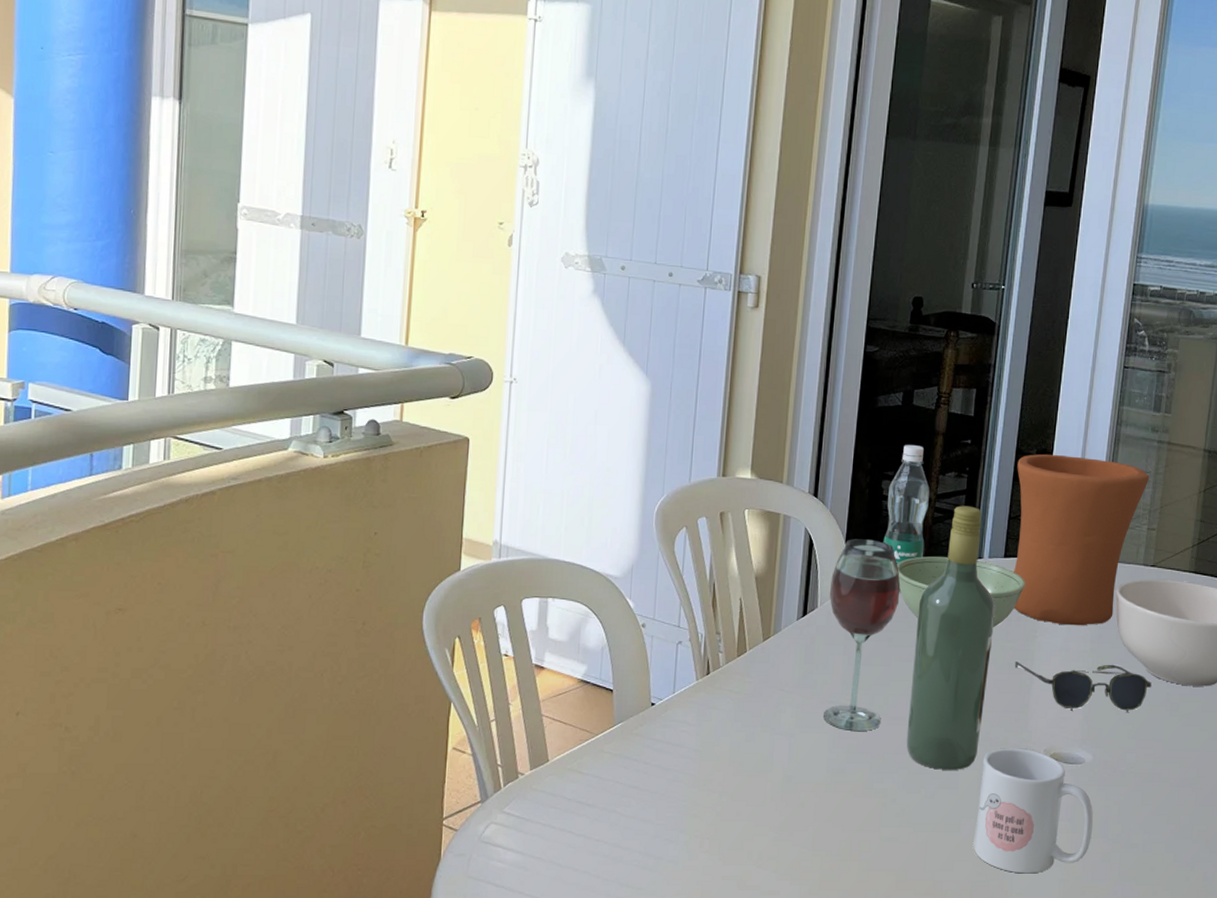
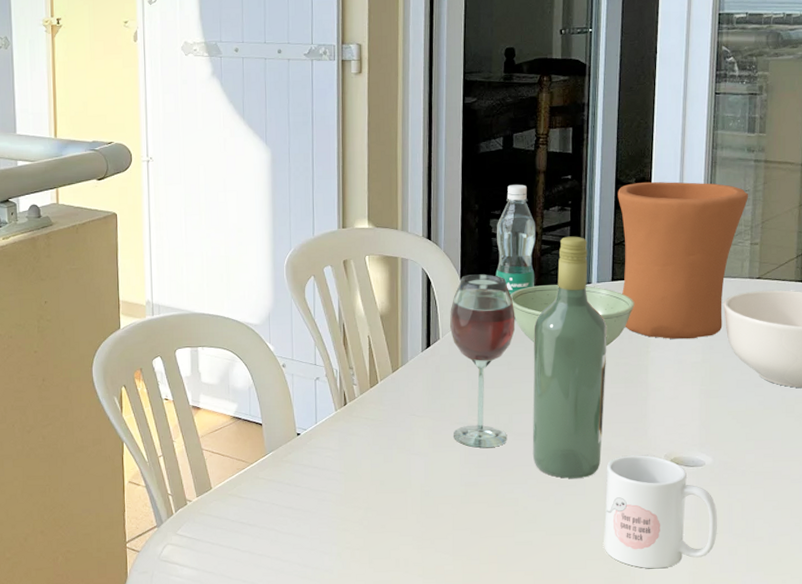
sunglasses: present [1014,661,1152,712] -> none [630,372,765,418]

